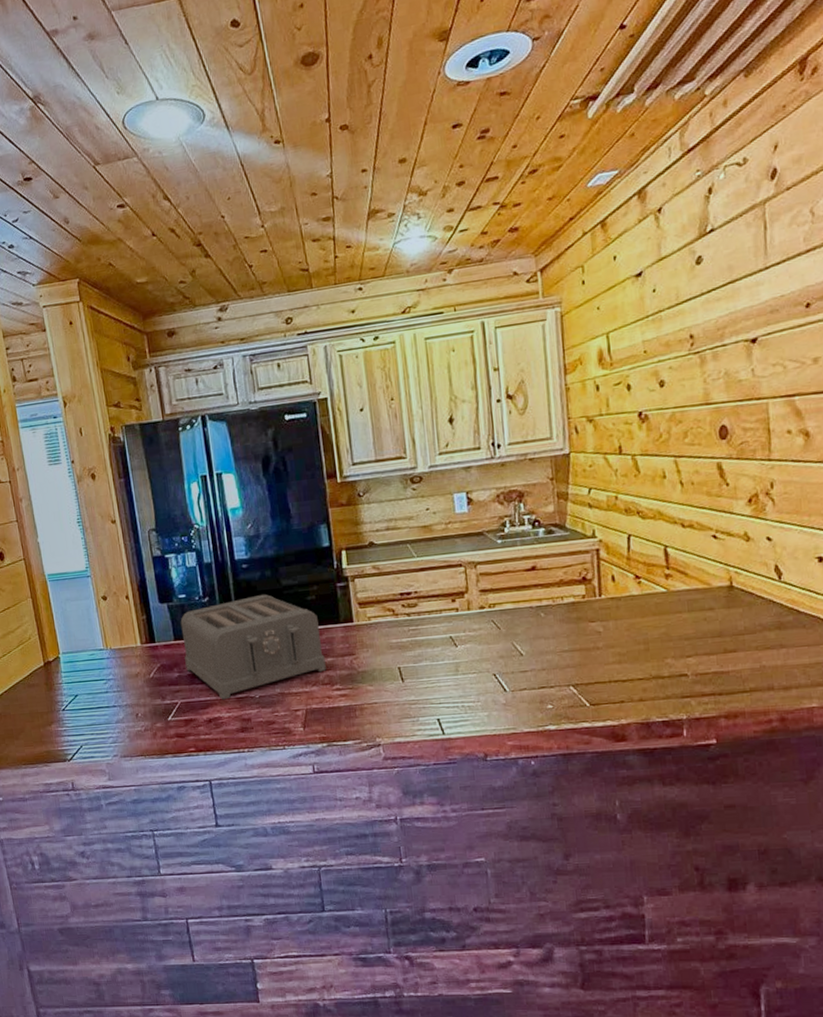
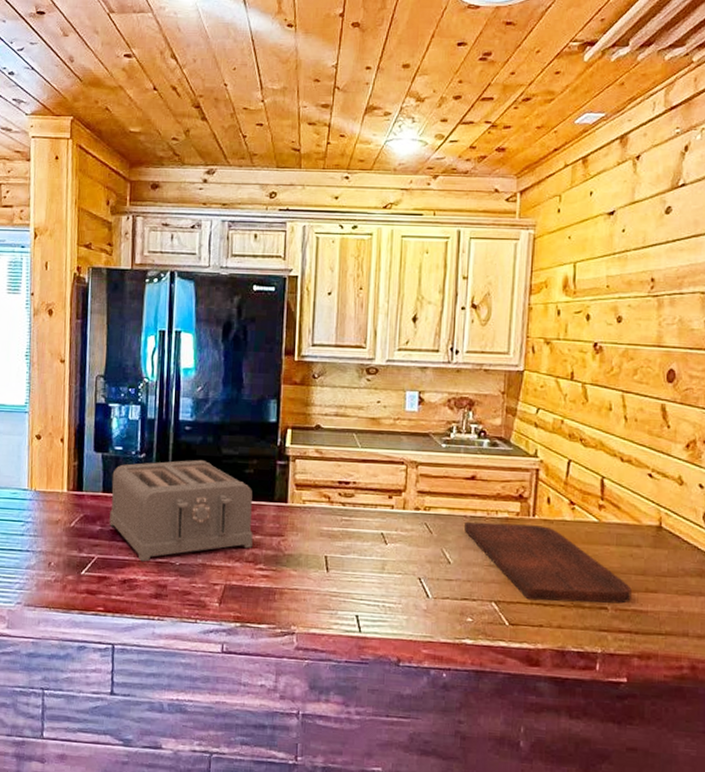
cutting board: none [531,604,711,679] -> present [464,522,632,604]

